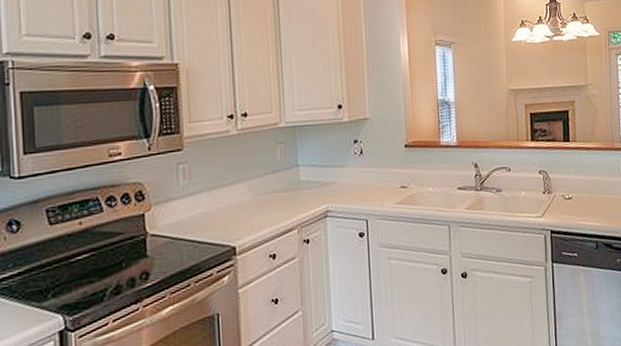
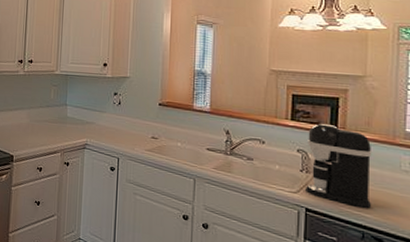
coffee maker: none [546,139,602,219] -> present [306,123,372,208]

